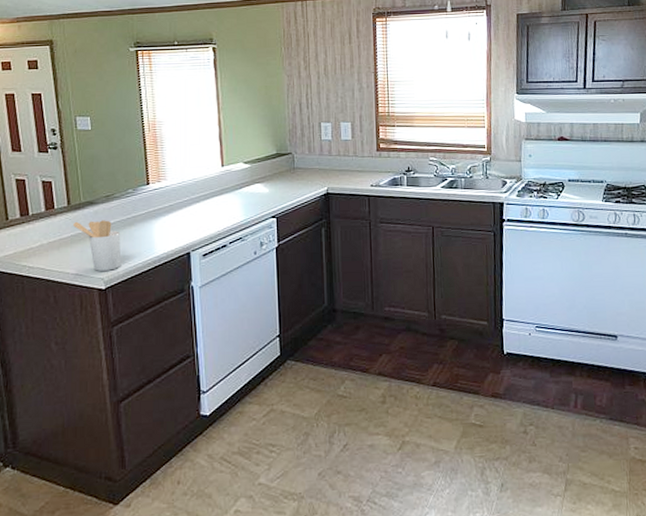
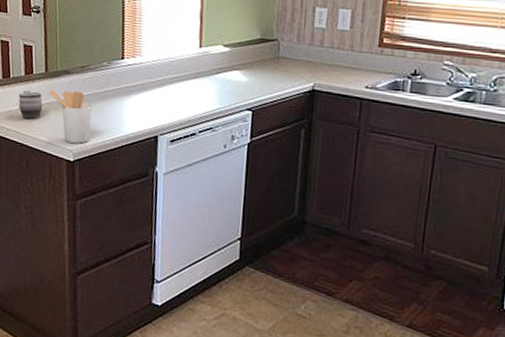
mug: none [40,225,68,254] -> present [18,90,43,119]

